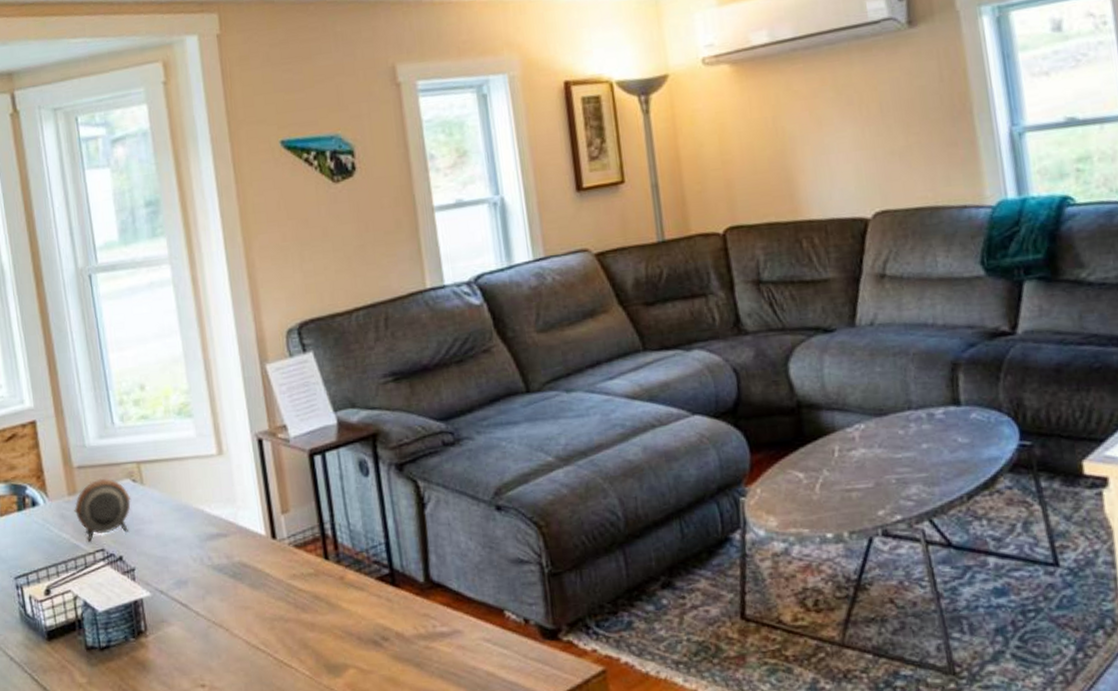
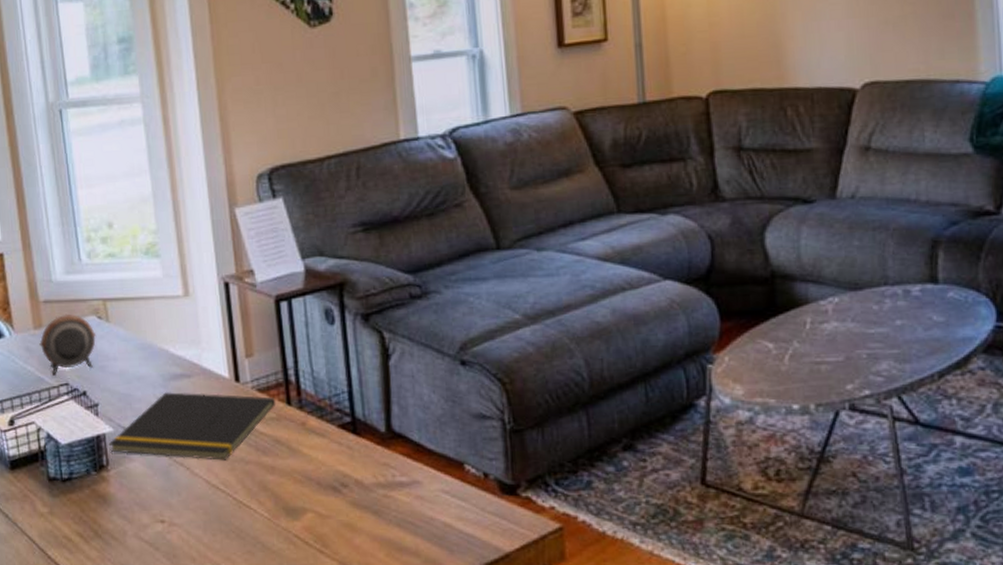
notepad: none [146,551,314,620] -> present [108,392,276,460]

